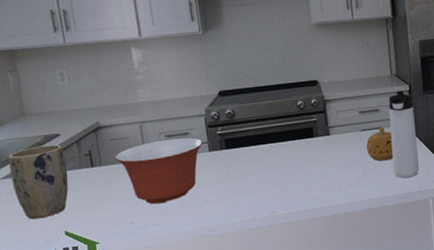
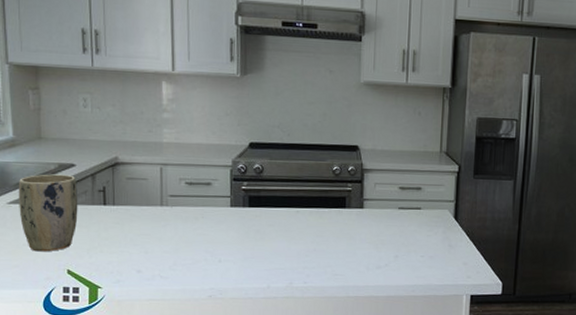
mixing bowl: present [114,137,203,204] -> none [129,186,225,256]
fruit: present [366,127,394,161] -> none [401,207,432,246]
thermos bottle: present [388,90,419,179] -> none [428,170,461,269]

